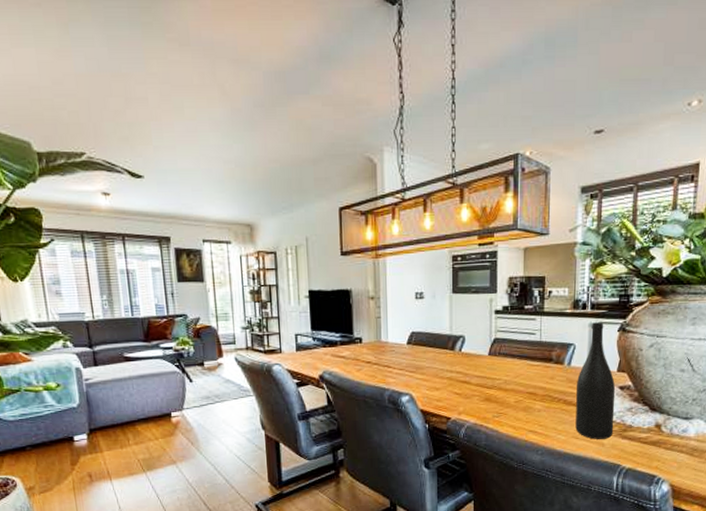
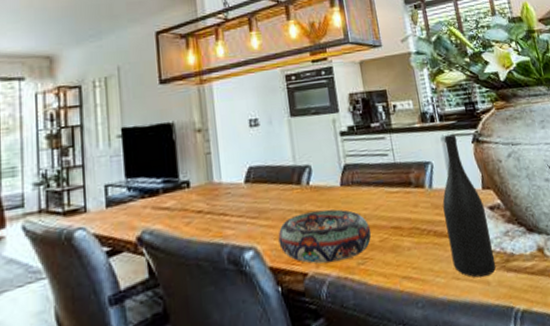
decorative bowl: none [430,372,509,413] -> present [278,209,372,264]

